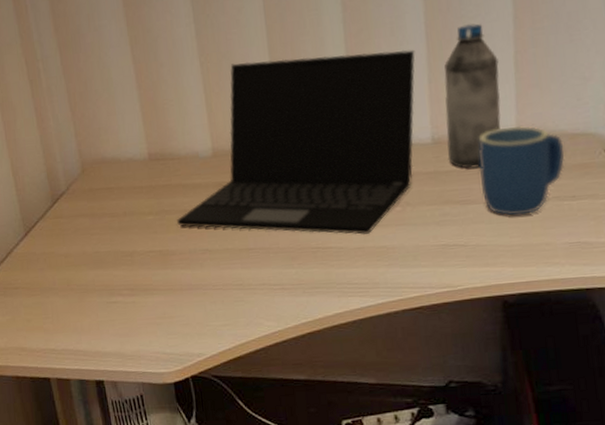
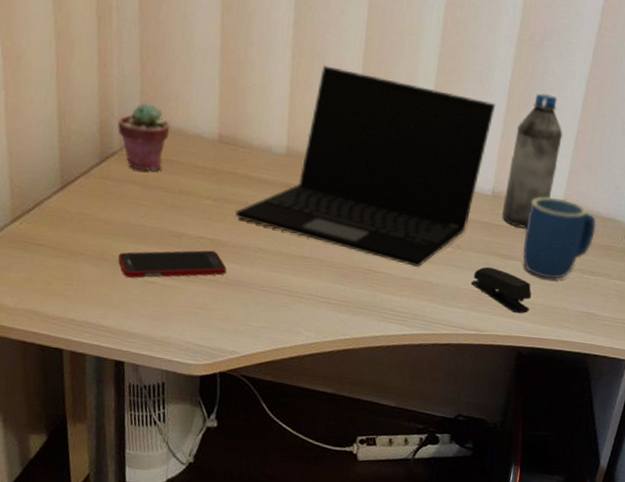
potted succulent: none [60,142,106,204] -> present [117,103,170,171]
cell phone: none [82,261,179,302] -> present [118,250,227,278]
stapler: none [431,216,505,260] -> present [471,266,532,314]

